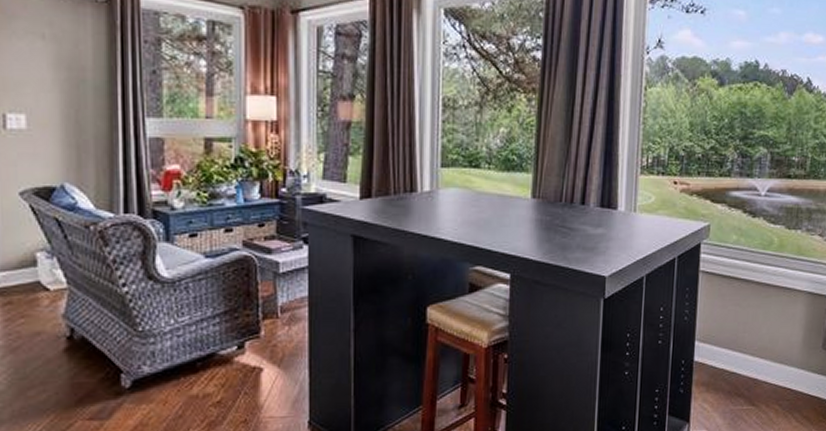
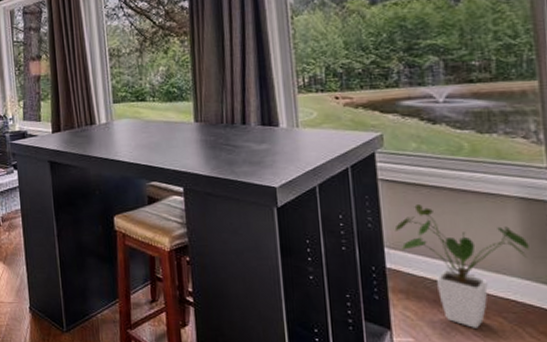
house plant: none [706,296,808,416] -> present [394,203,529,328]

